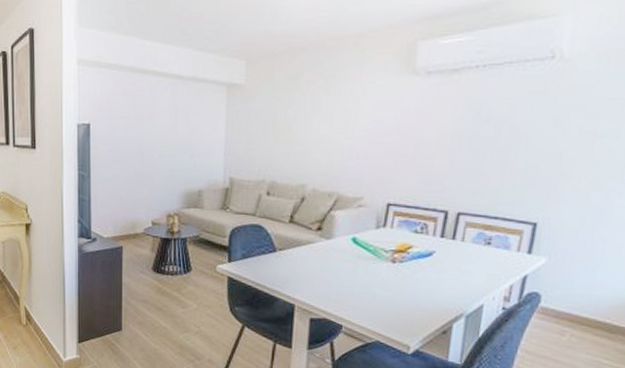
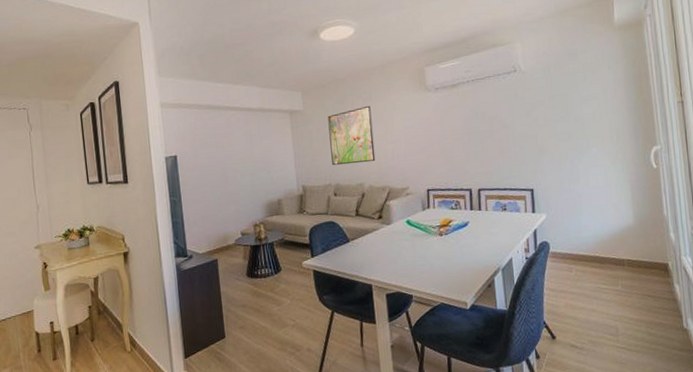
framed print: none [270,86,333,160] -> present [327,105,376,166]

